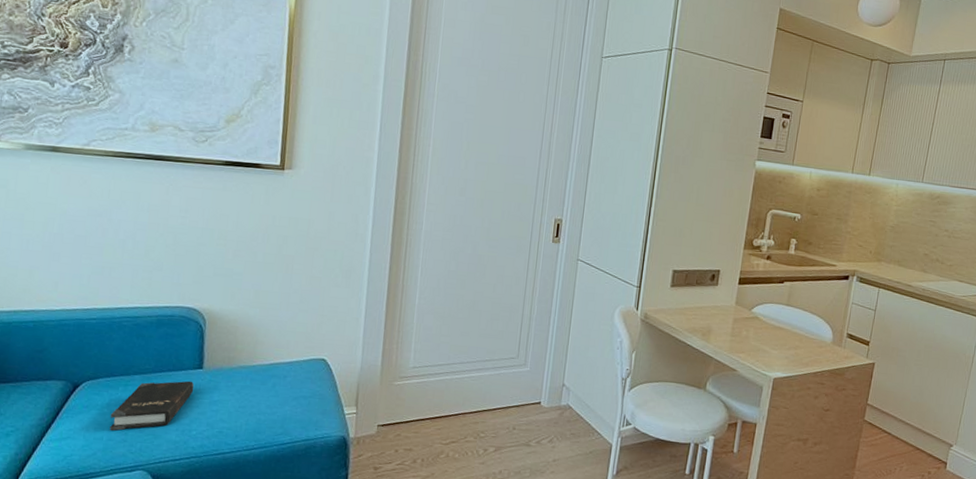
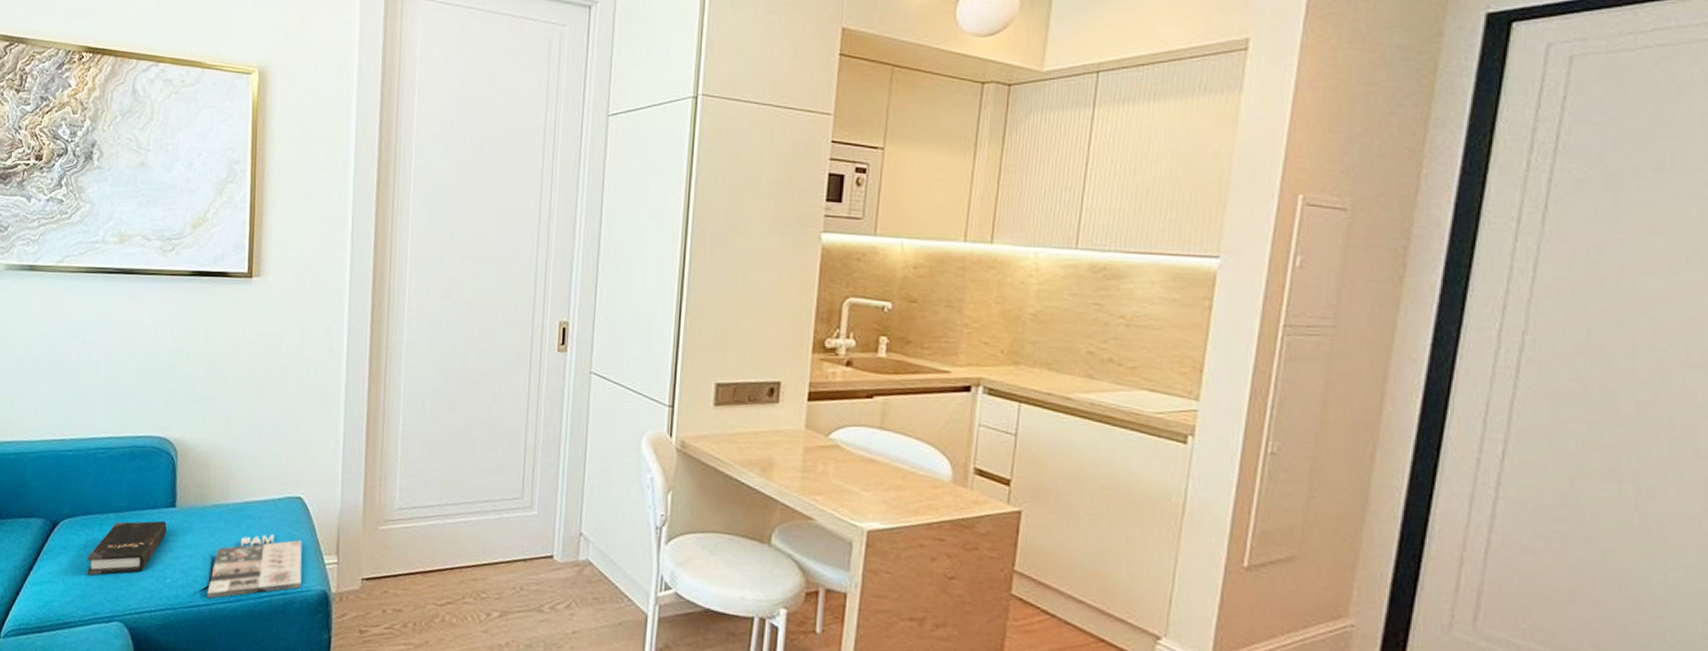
magazine: none [232,390,325,446] -> present [207,534,302,598]

